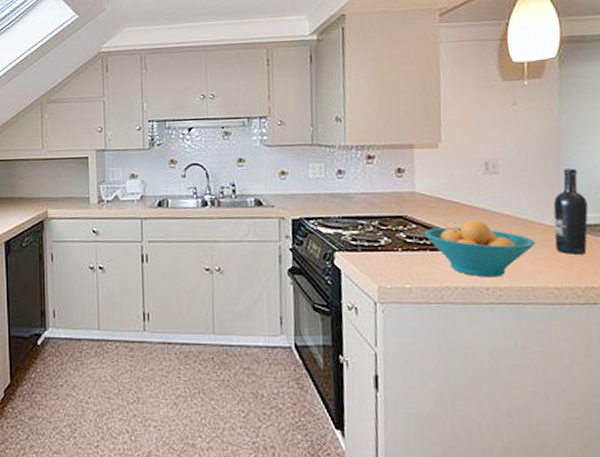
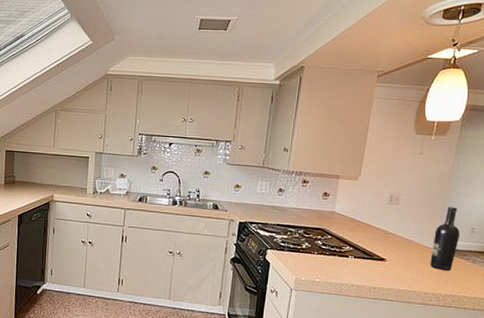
fruit bowl: present [424,219,536,277] -> none [336,237,417,281]

